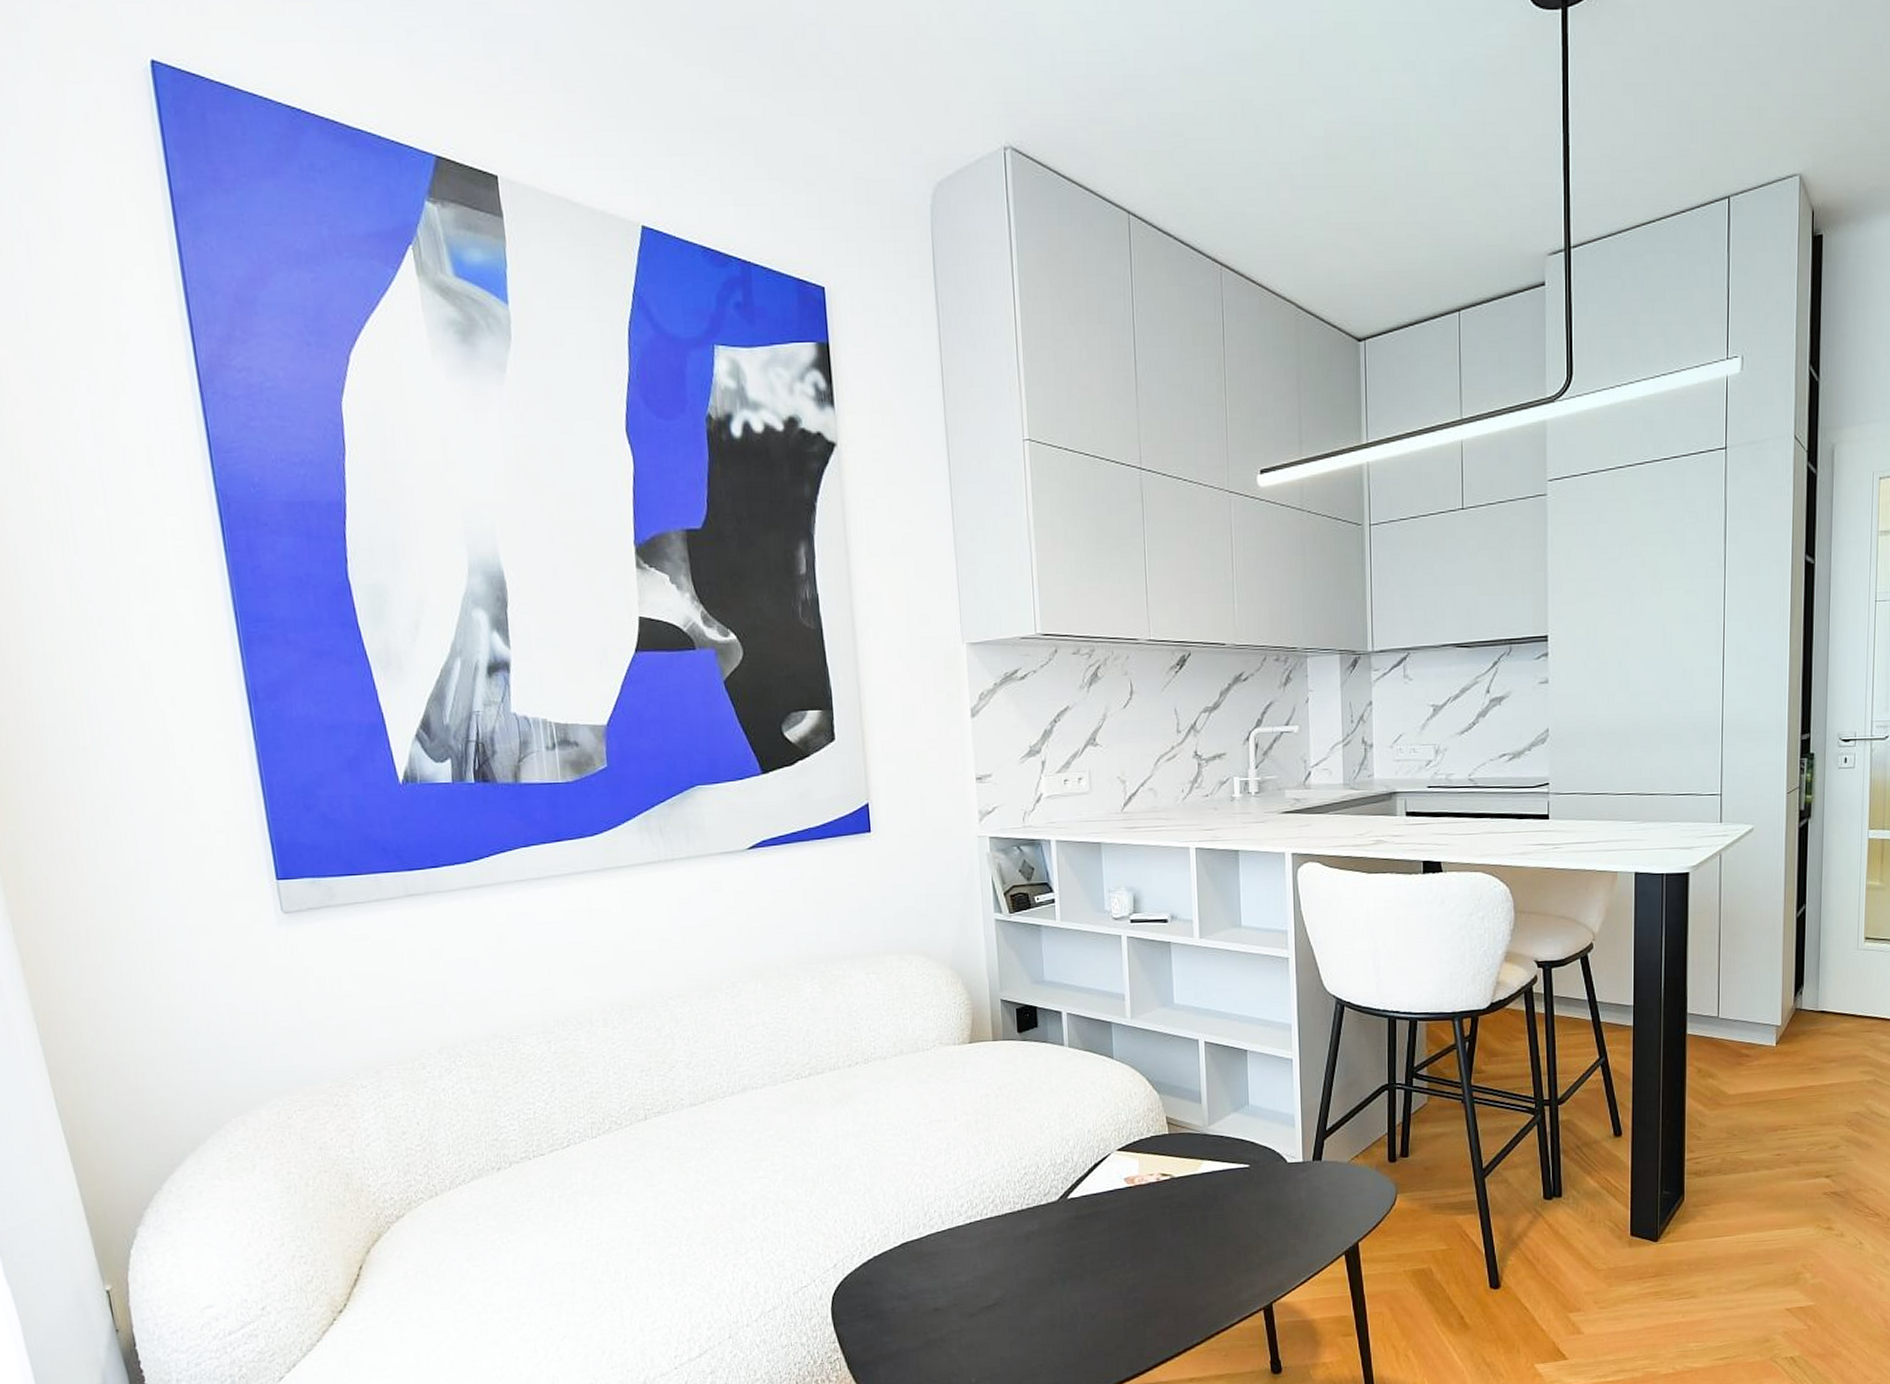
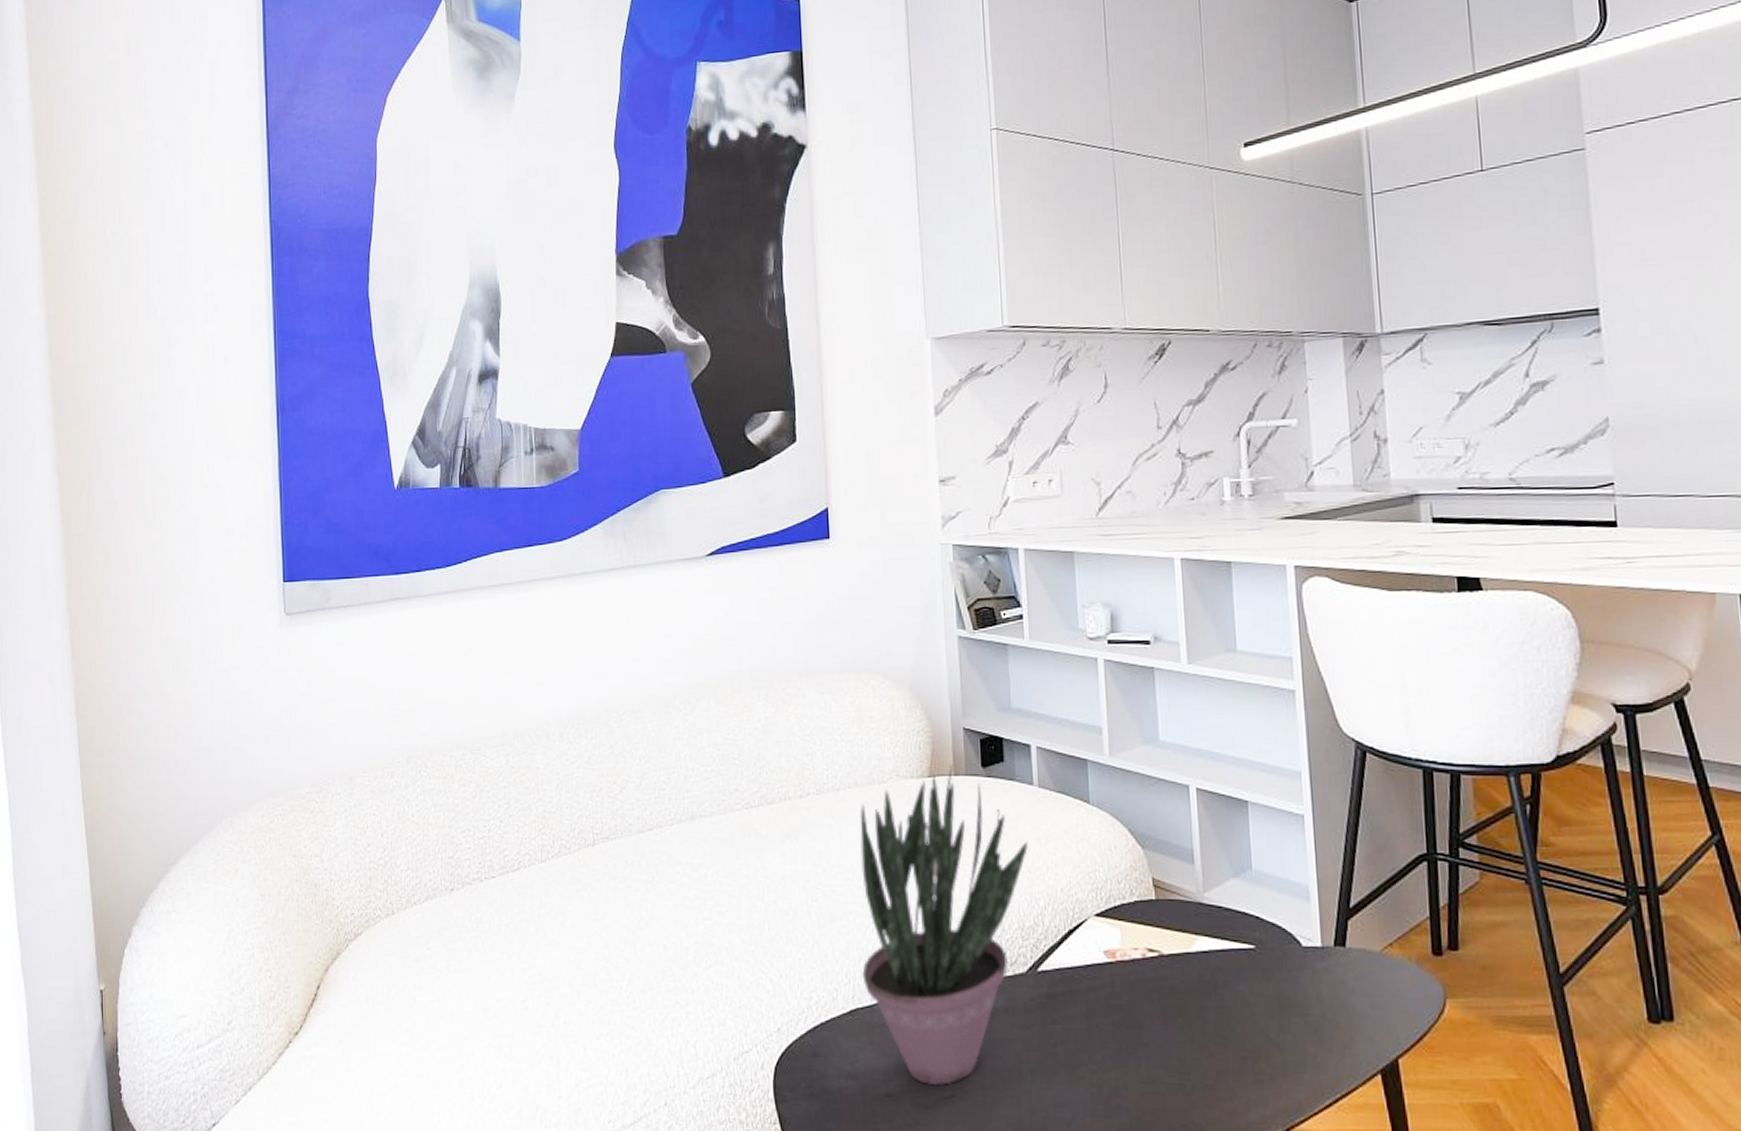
potted plant: none [905,1031,1059,1298] -> present [859,764,1028,1086]

